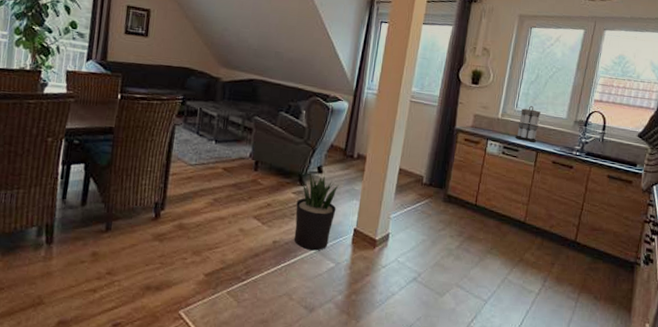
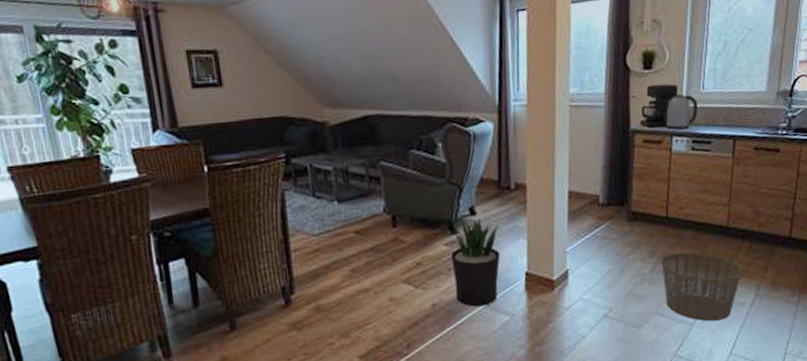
coffee maker: none [463,96,497,131] -> present [639,83,678,128]
basket: none [466,236,533,302] -> present [661,252,742,321]
kettle: none [483,107,511,137] -> present [665,94,698,130]
spice rack: present [516,105,541,142] -> none [706,82,734,130]

